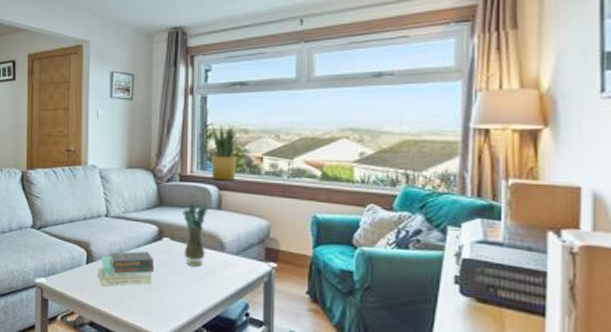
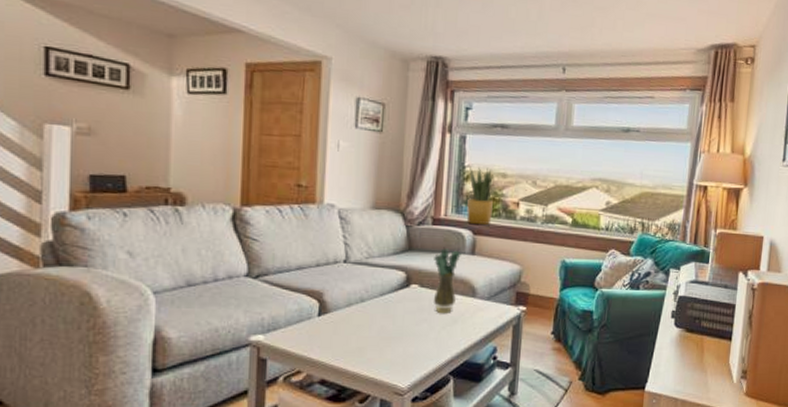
books: present [97,251,155,287] -> none [331,299,400,341]

